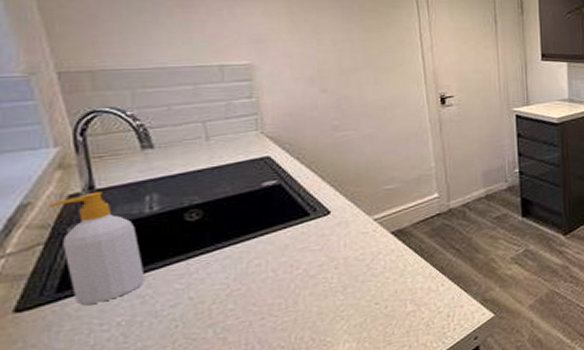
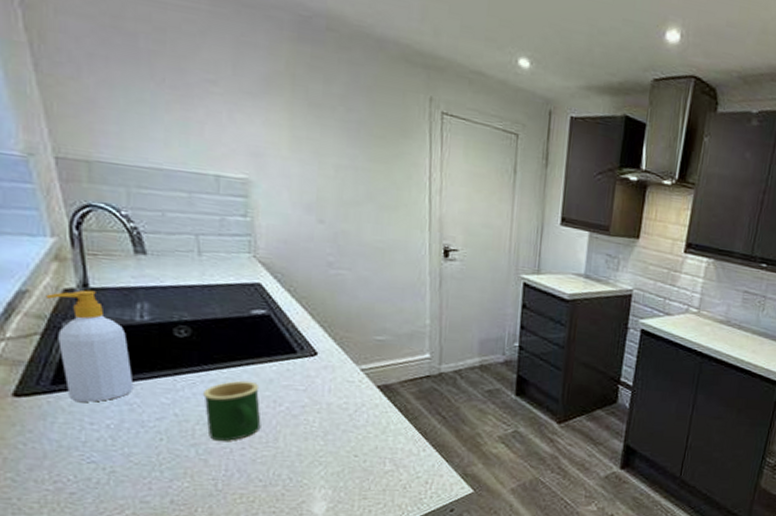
mug: none [218,250,279,317] -> present [203,380,261,442]

